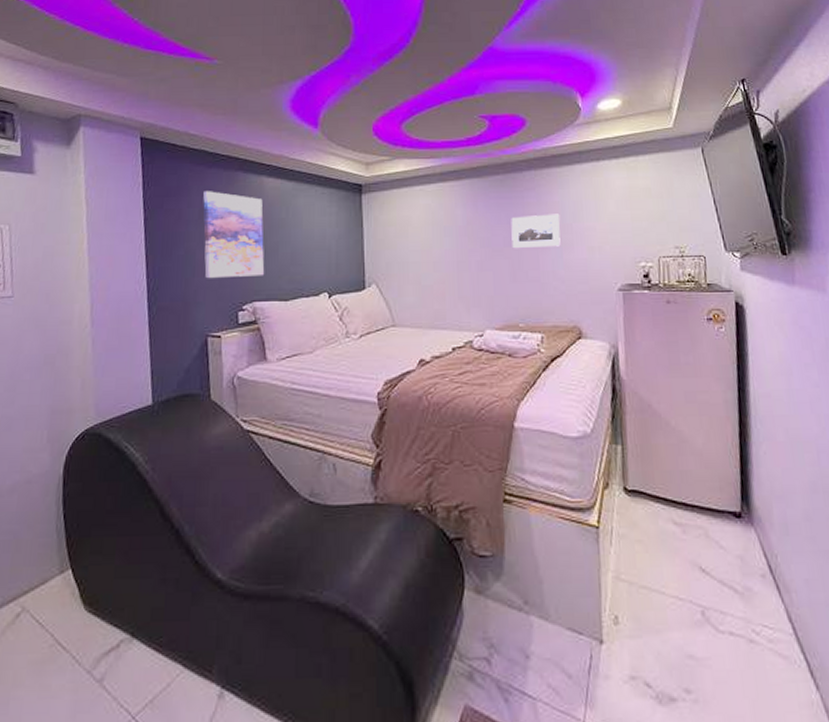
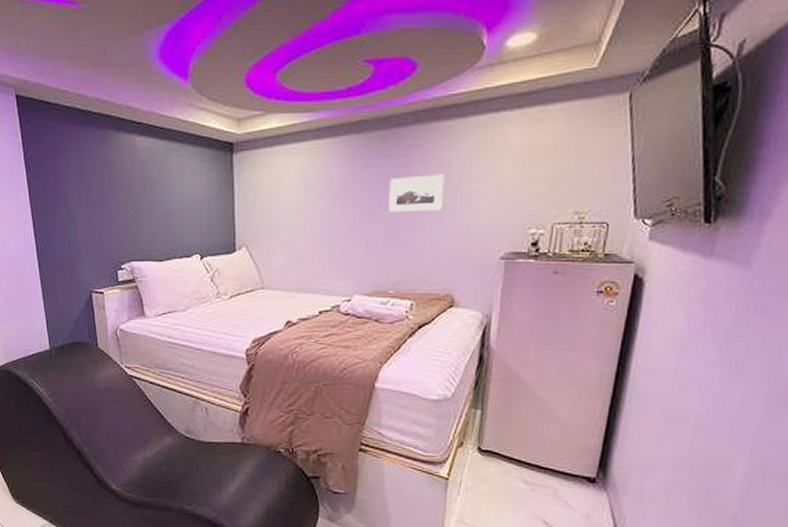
wall art: present [203,191,265,279] -> none [79,151,140,239]

